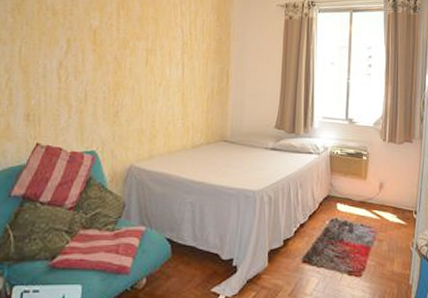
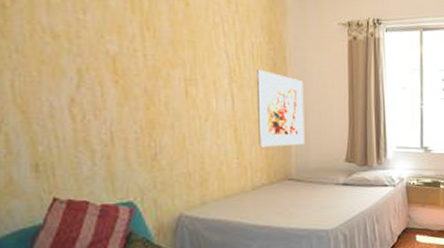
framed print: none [201,43,243,111] -> present [256,70,305,147]

